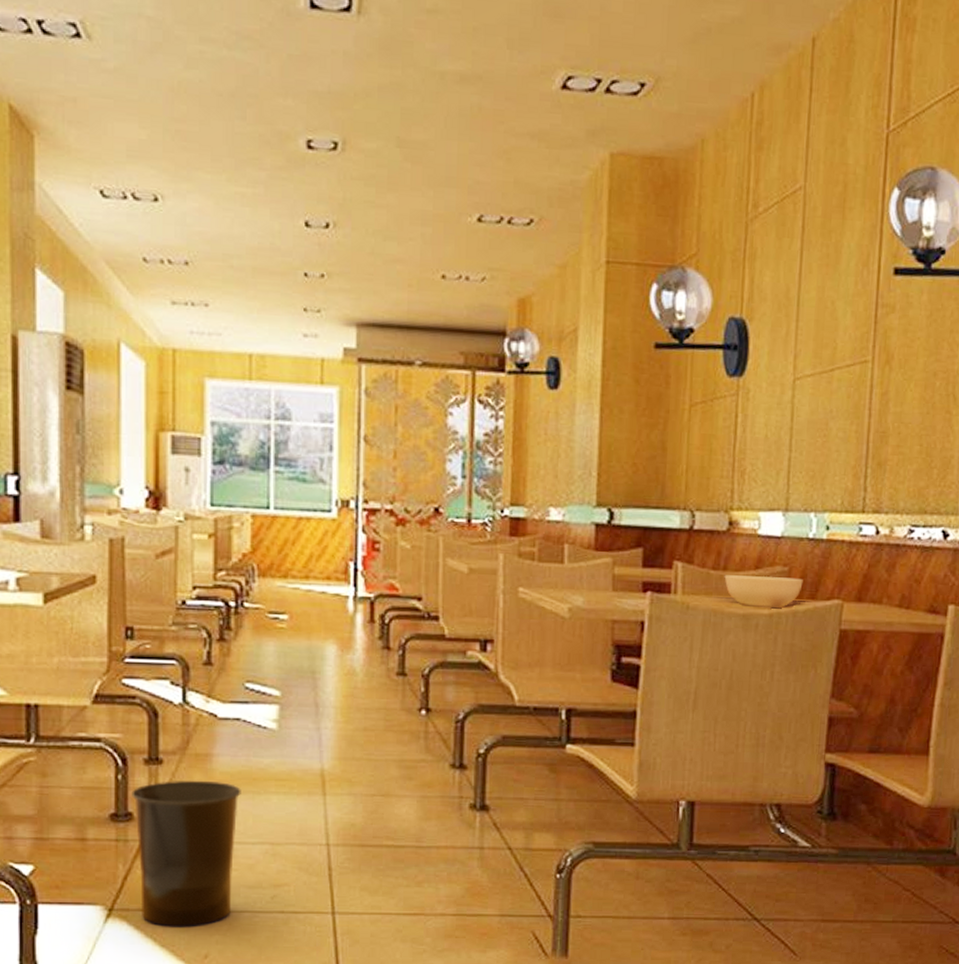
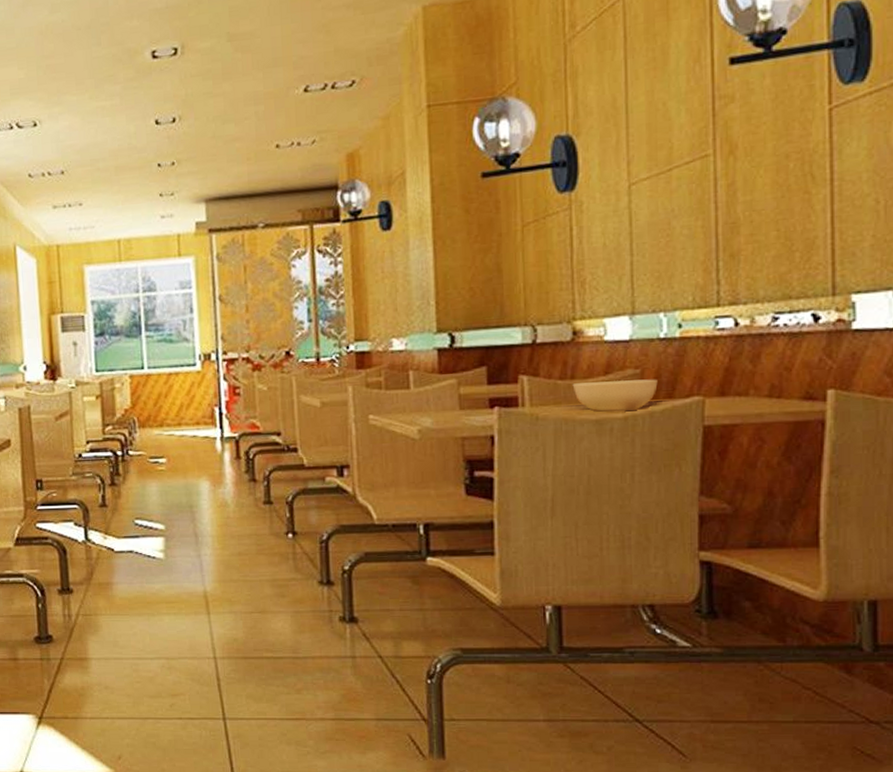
waste bin: present [132,780,241,926] -> none [50,605,138,731]

